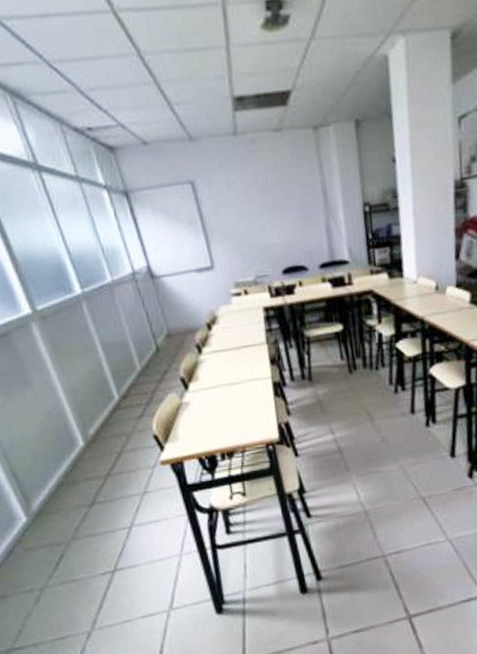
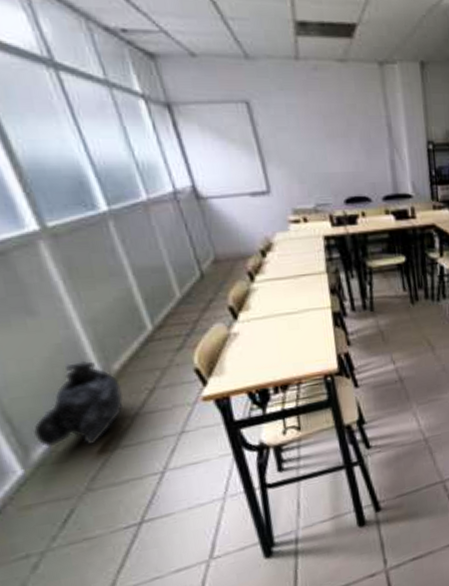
body armor: none [31,426,99,500] -> present [32,361,124,447]

